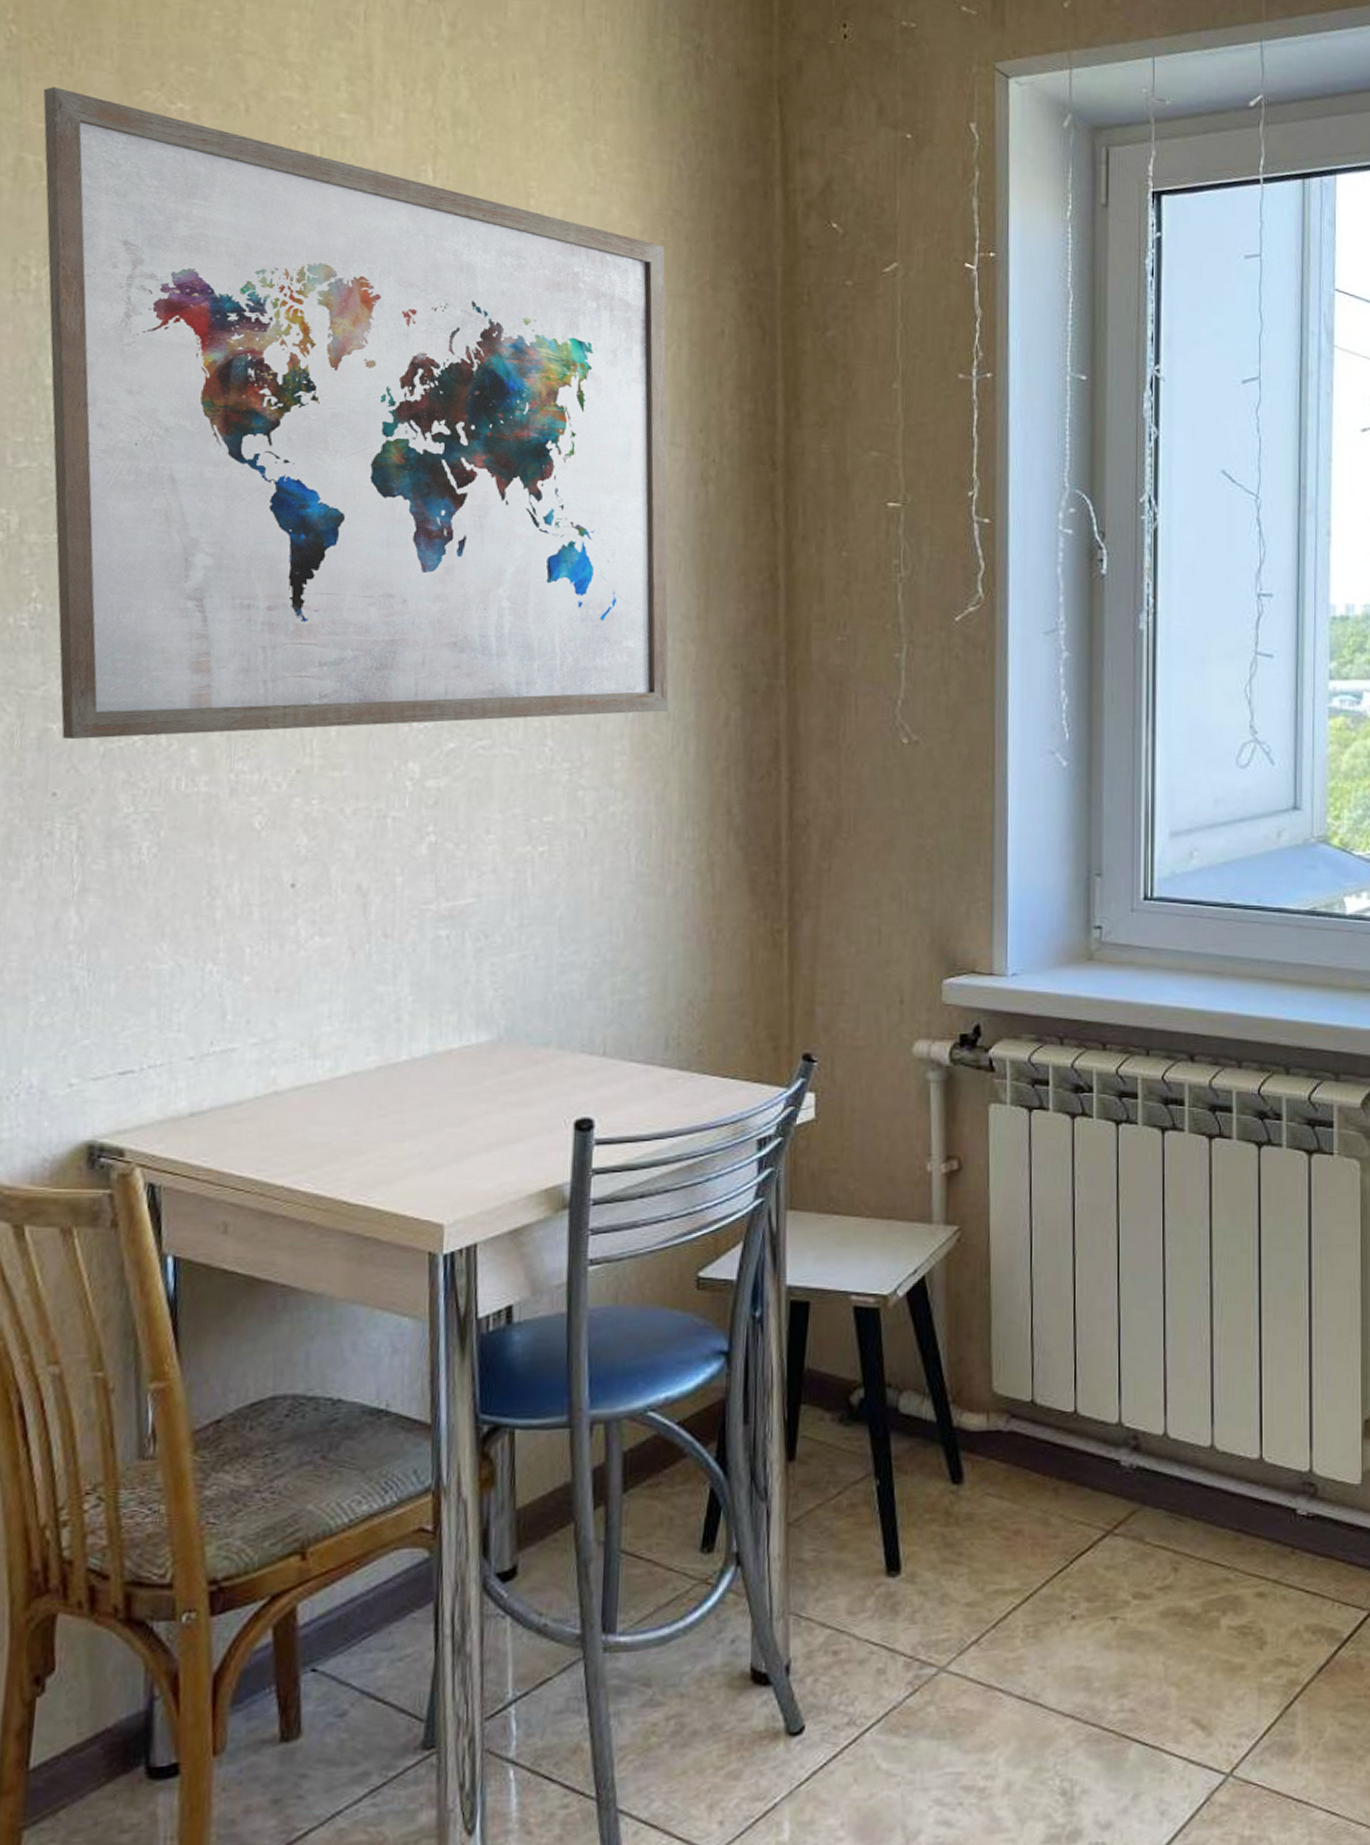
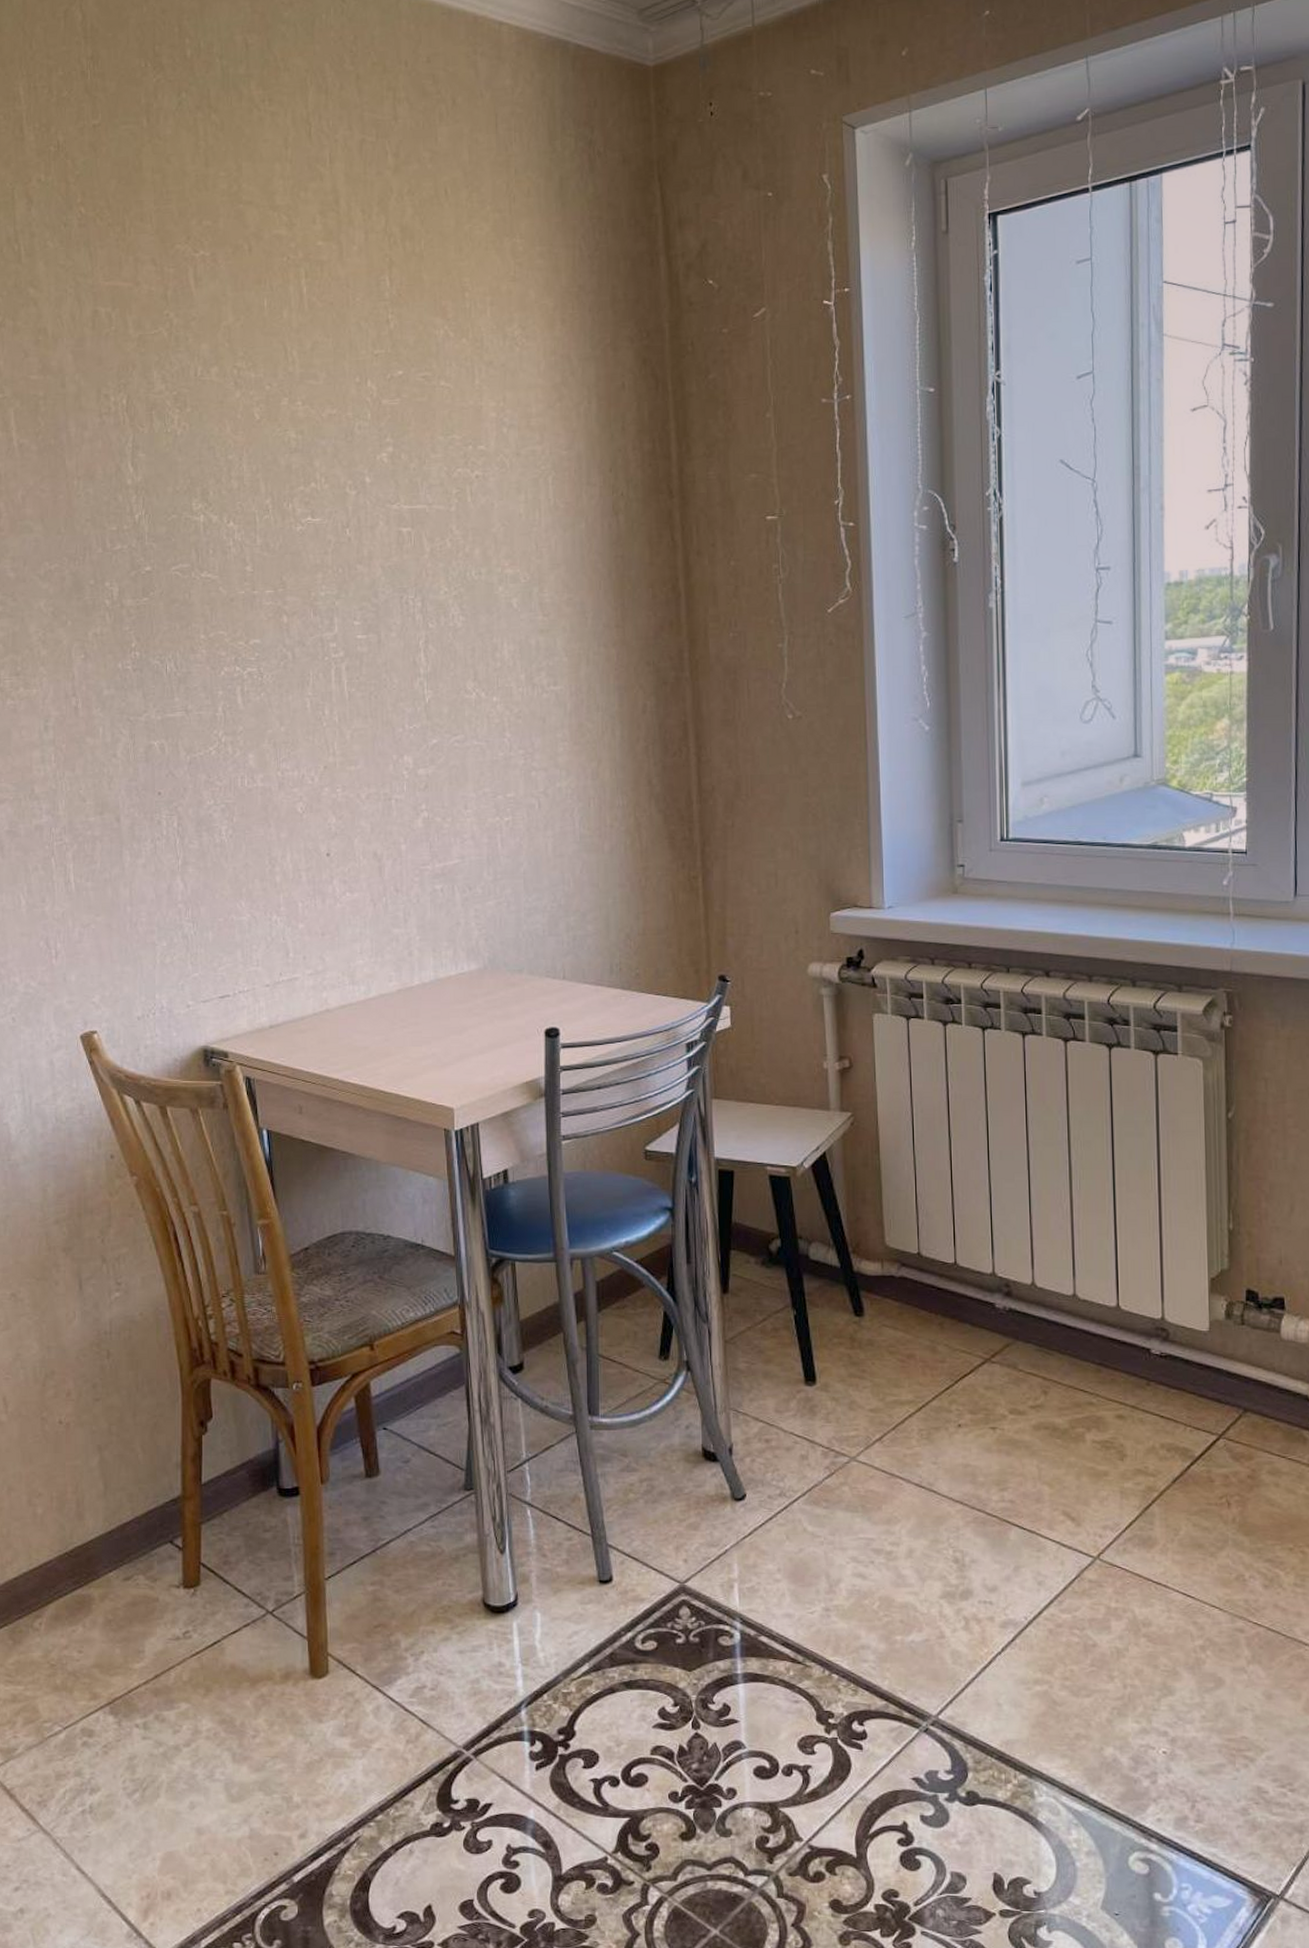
wall art: present [43,87,669,739] -> none [106,251,598,752]

